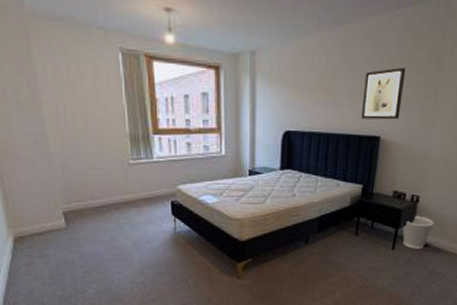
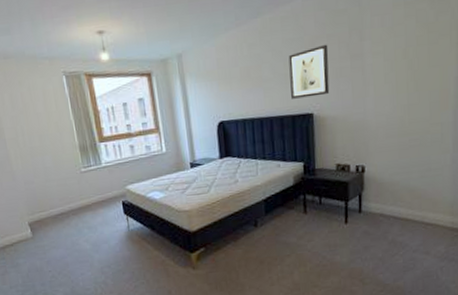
wastebasket: present [402,215,434,249] -> none [352,185,385,221]

